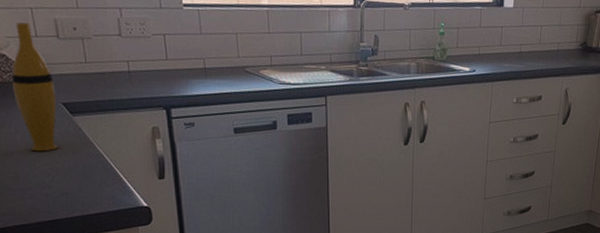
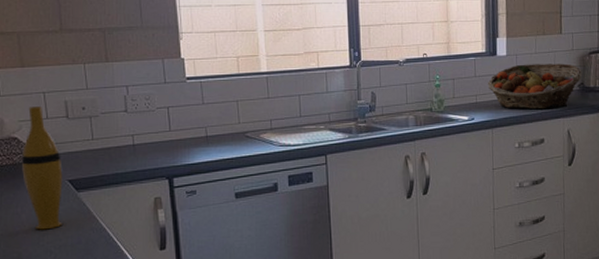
fruit basket: none [491,18,587,67] -> present [487,63,583,110]

